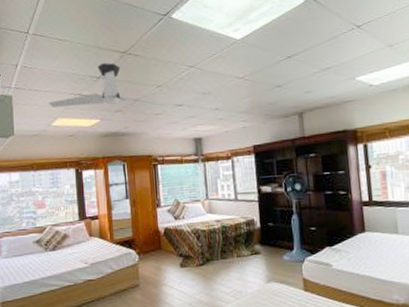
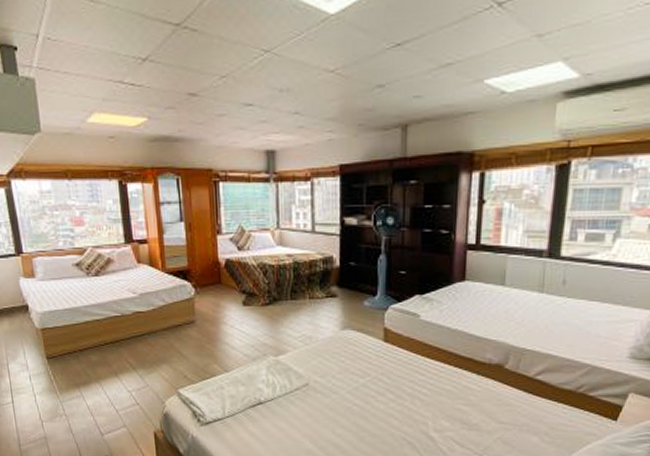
ceiling fan: present [49,63,167,108] -> none [81,39,233,107]

